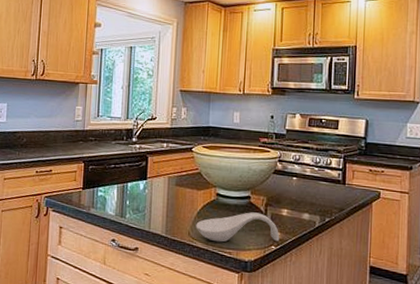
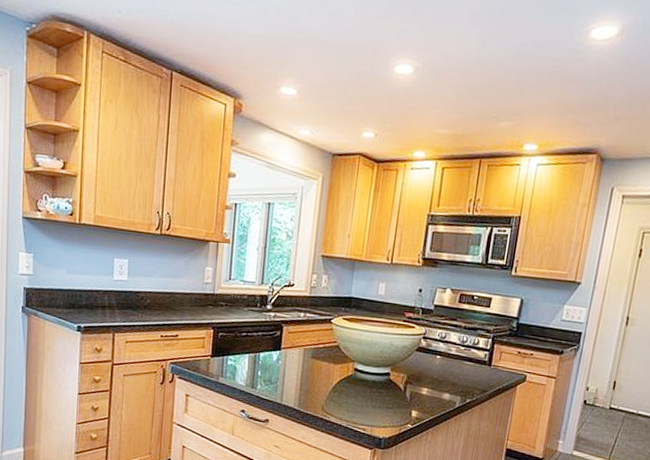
spoon rest: present [196,212,280,242] -> none [330,389,418,420]

